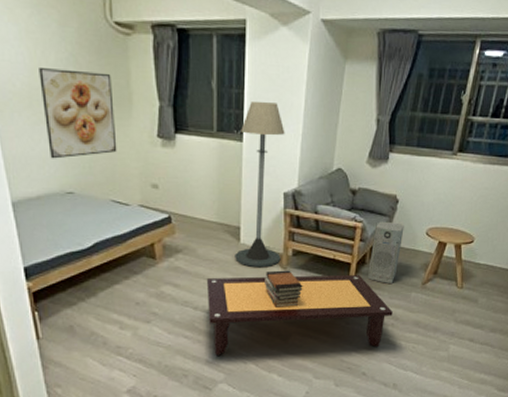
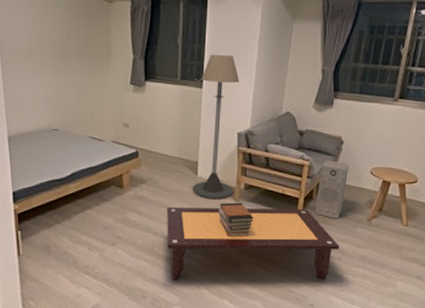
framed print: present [39,68,117,159] -> none [38,29,97,101]

